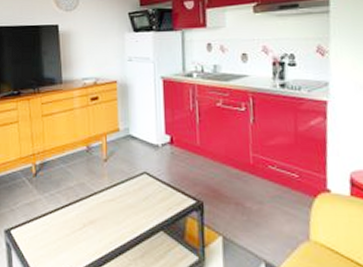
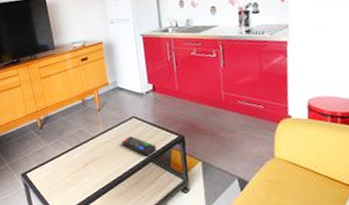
remote control: none [128,196,169,223] -> present [121,136,156,157]

